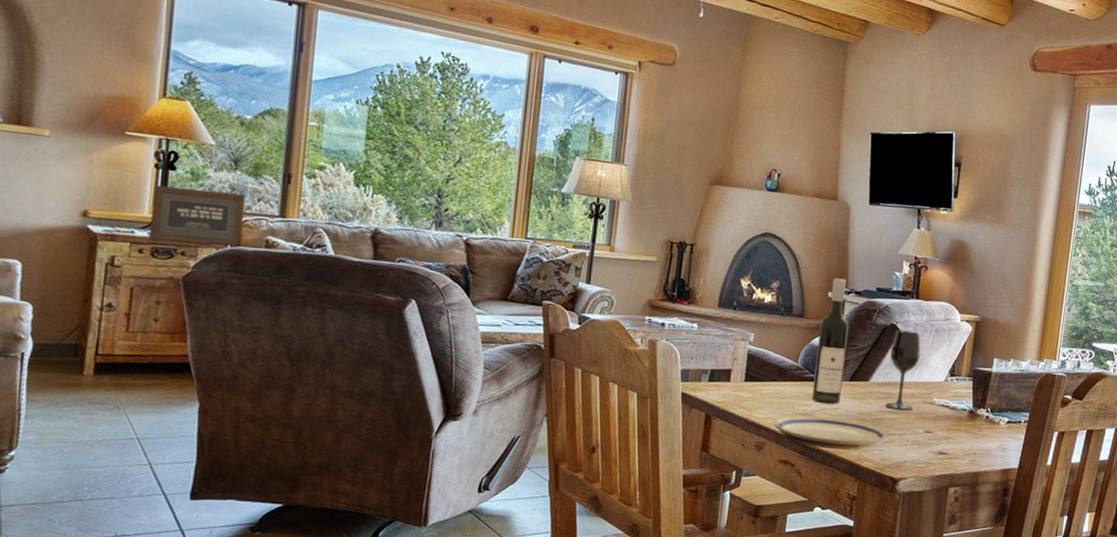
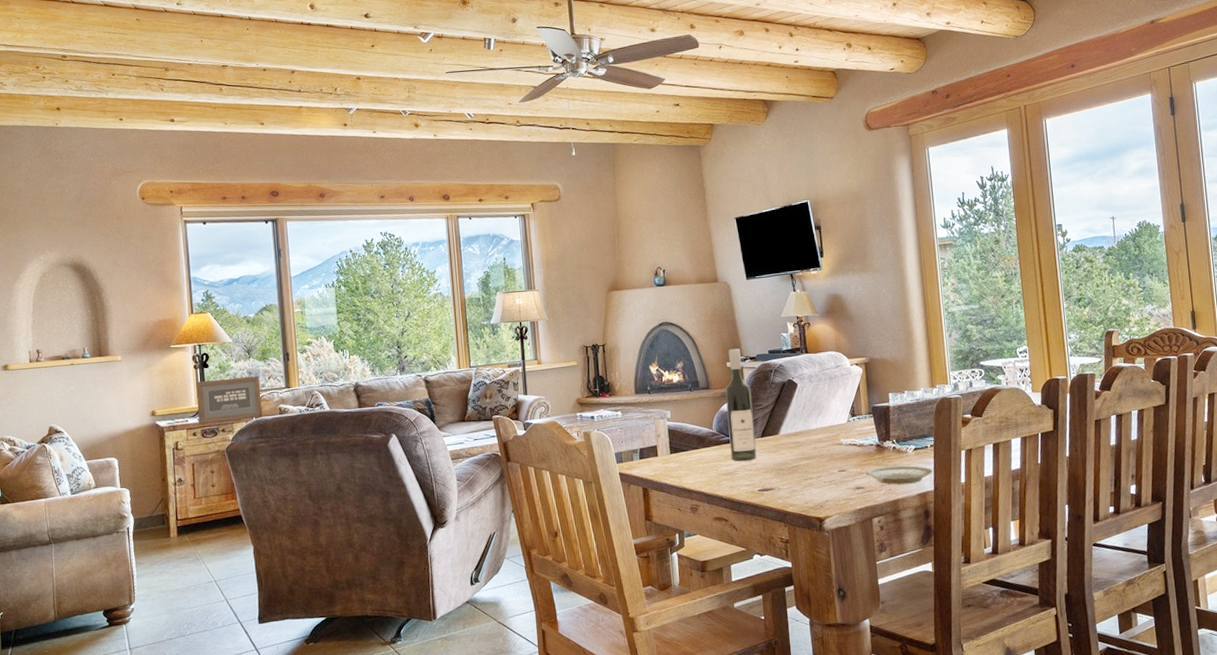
plate: present [773,415,888,450] -> none [702,471,806,502]
wine glass: present [885,330,921,411] -> none [792,382,823,456]
plate: none [952,435,1021,458] -> present [865,465,933,485]

